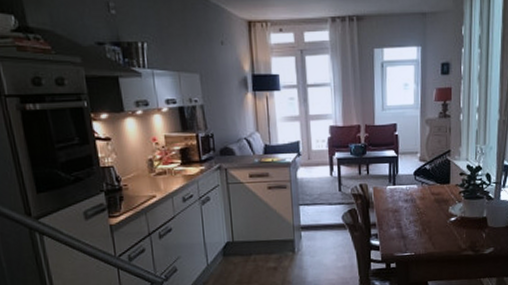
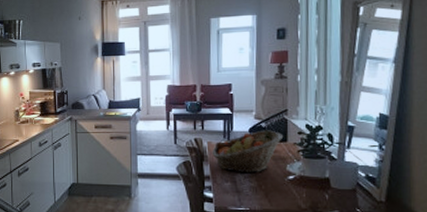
fruit basket: none [377,172,447,218] -> present [212,130,284,174]

